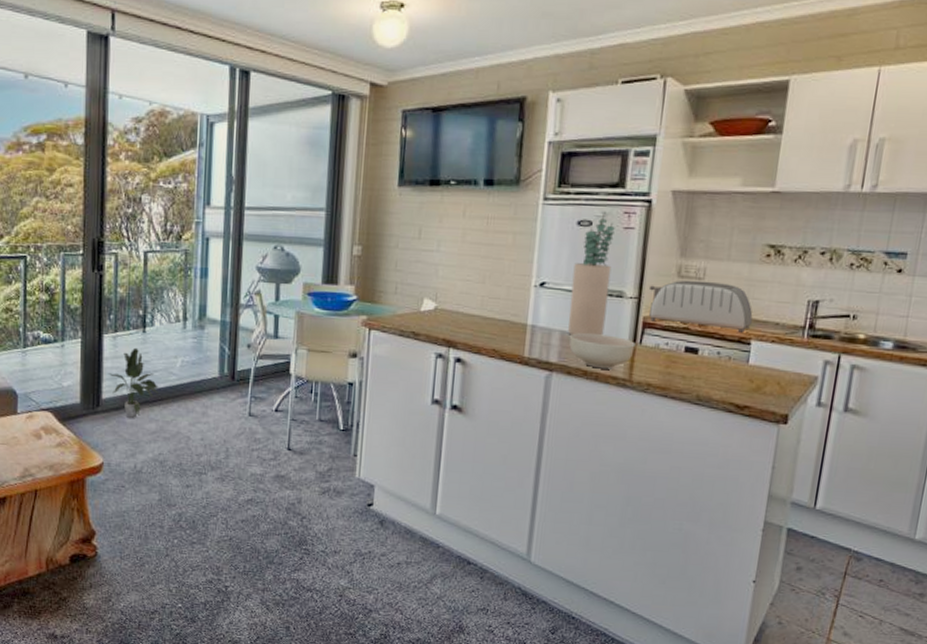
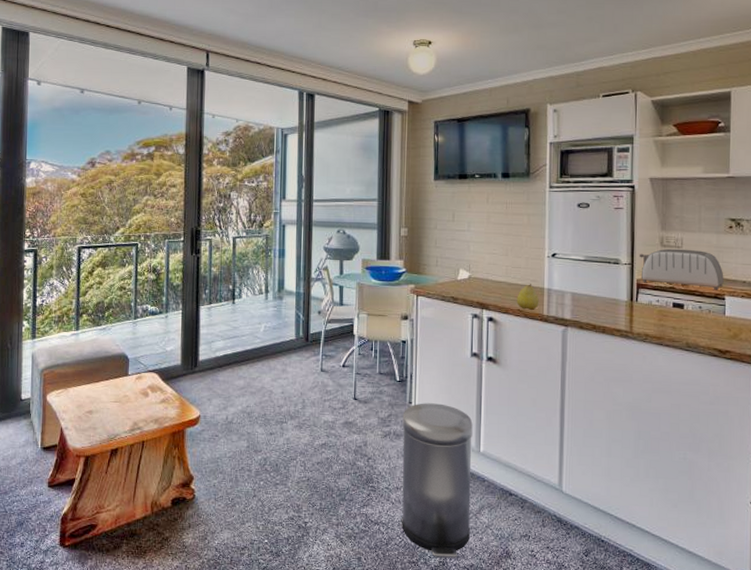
potted plant: present [108,347,160,418] -> none [204,316,247,376]
pedal bin: none [338,456,429,632] -> present [402,403,473,559]
fruit: none [492,317,520,352] -> present [516,283,539,311]
vase: present [568,214,615,336] -> none [577,198,608,296]
bowl: present [569,333,636,369] -> none [579,294,633,323]

